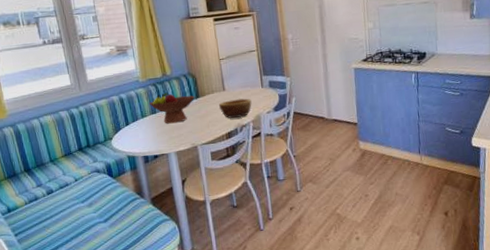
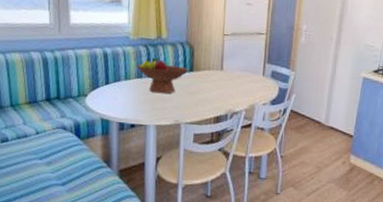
bowl: present [218,98,252,119] -> none [212,81,249,104]

